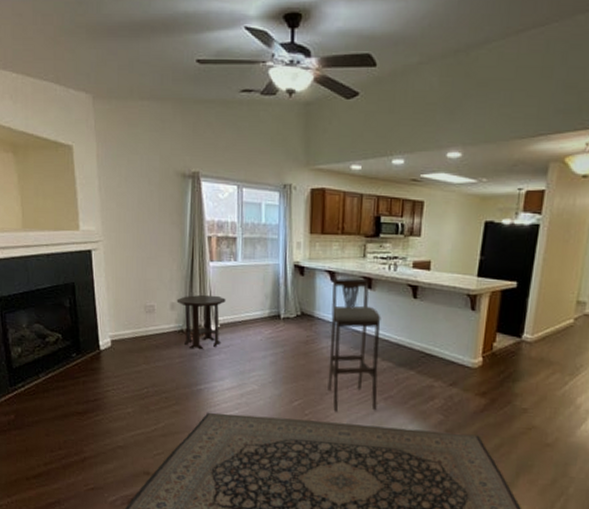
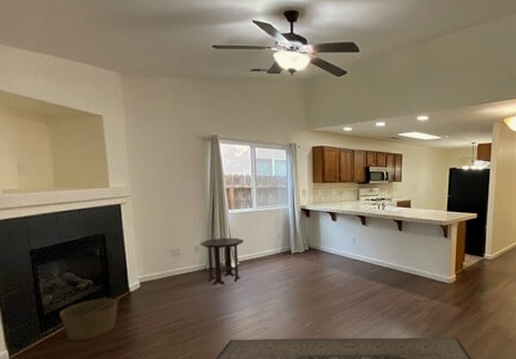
basket: none [28,355,88,400] -> present [59,298,118,341]
bar stool: present [327,277,381,412] -> none [334,217,375,329]

